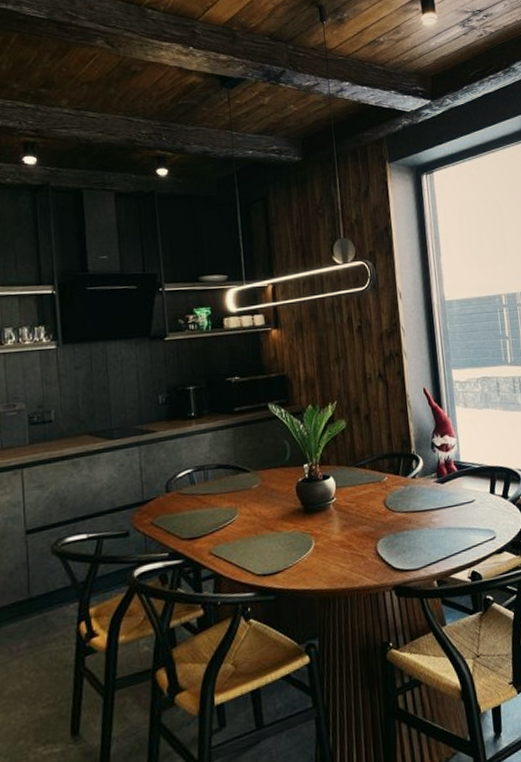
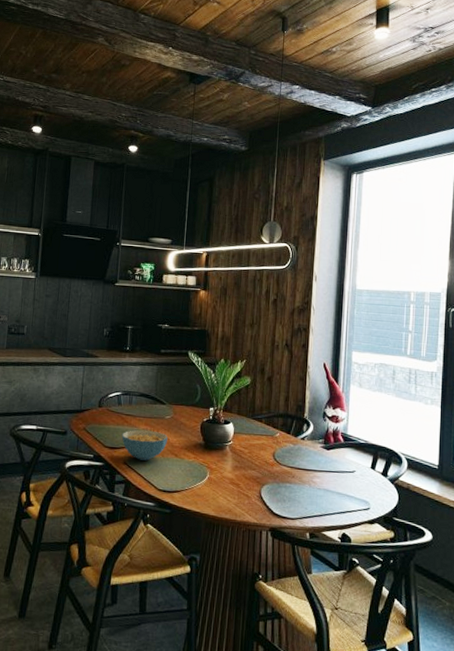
cereal bowl: none [201,506,259,546] -> present [121,429,168,461]

